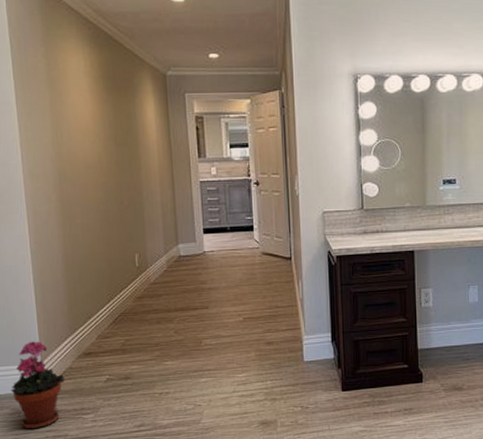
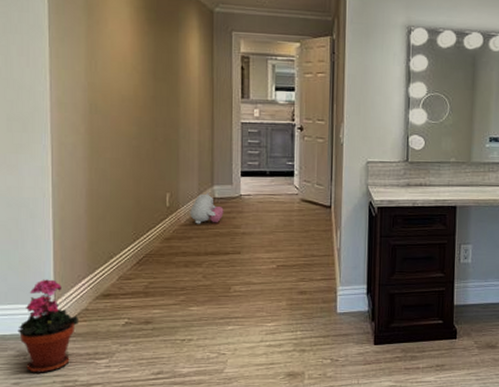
plush toy: none [158,251,190,282] -> present [190,192,224,224]

